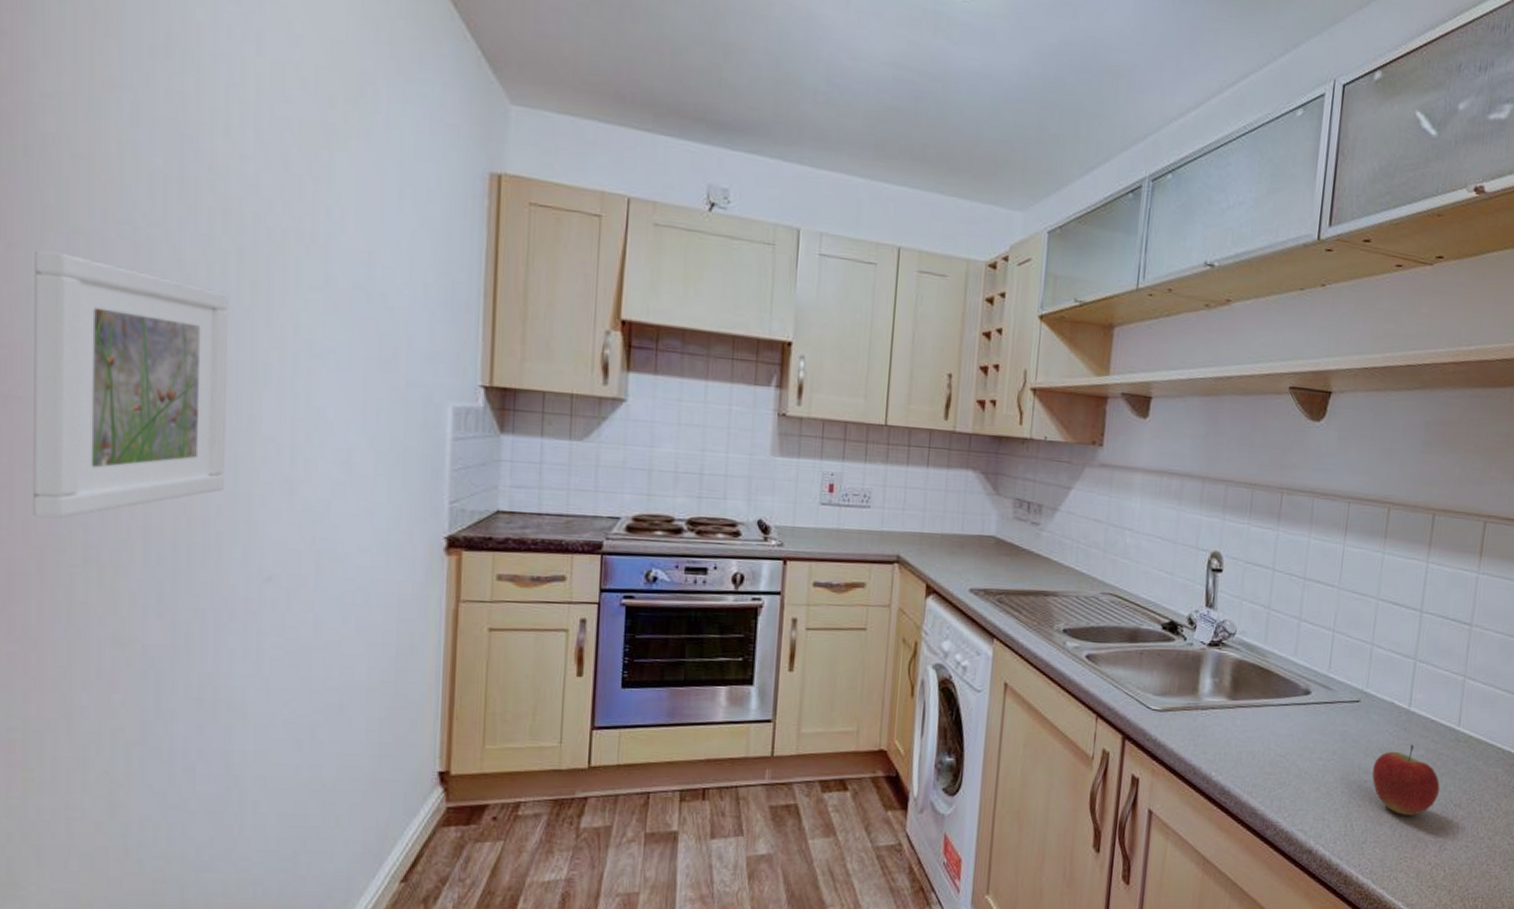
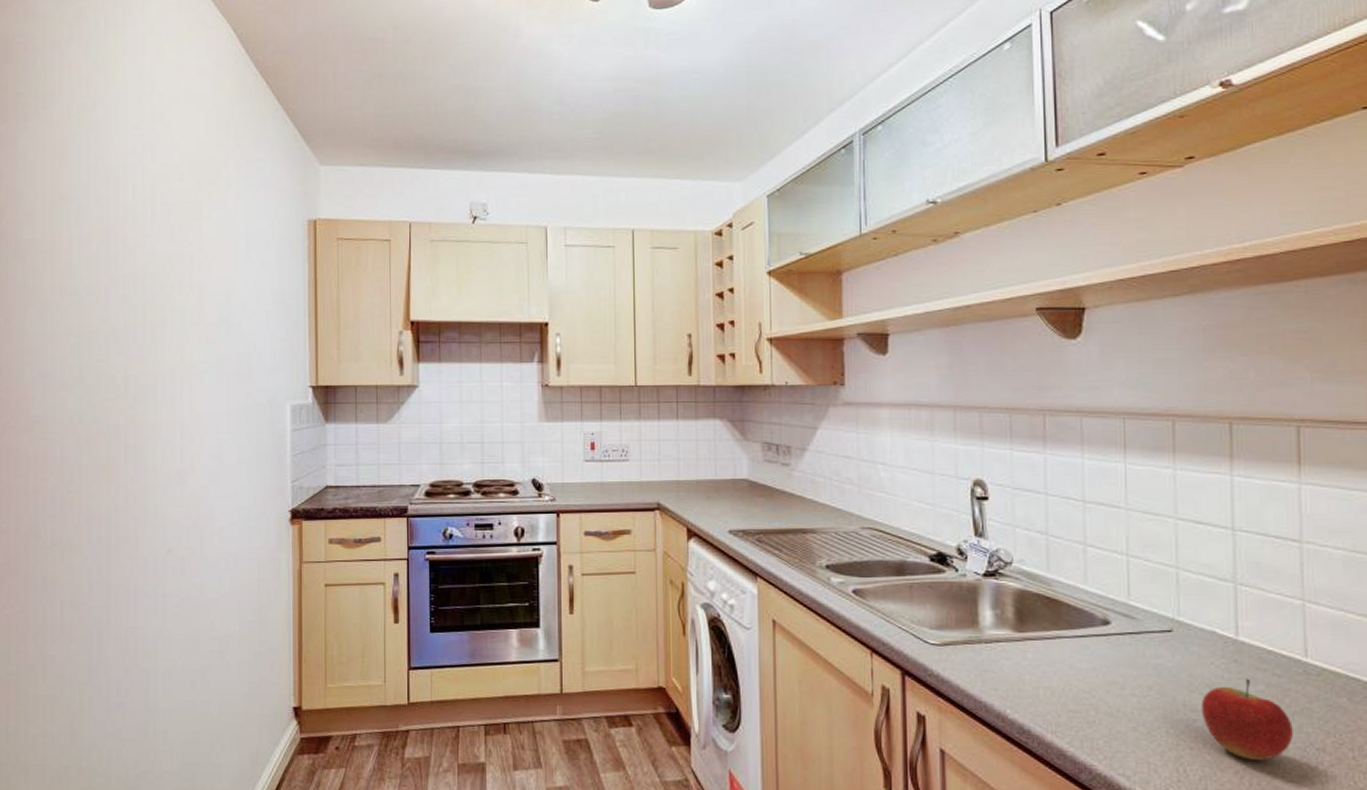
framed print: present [32,250,230,519] -> none [20,320,139,513]

